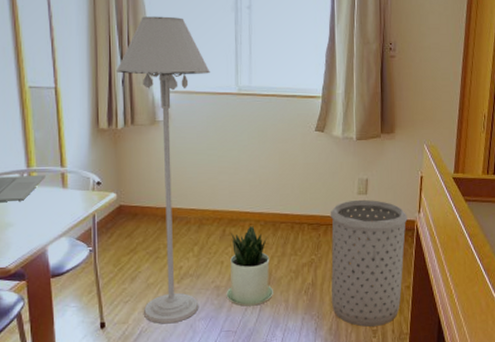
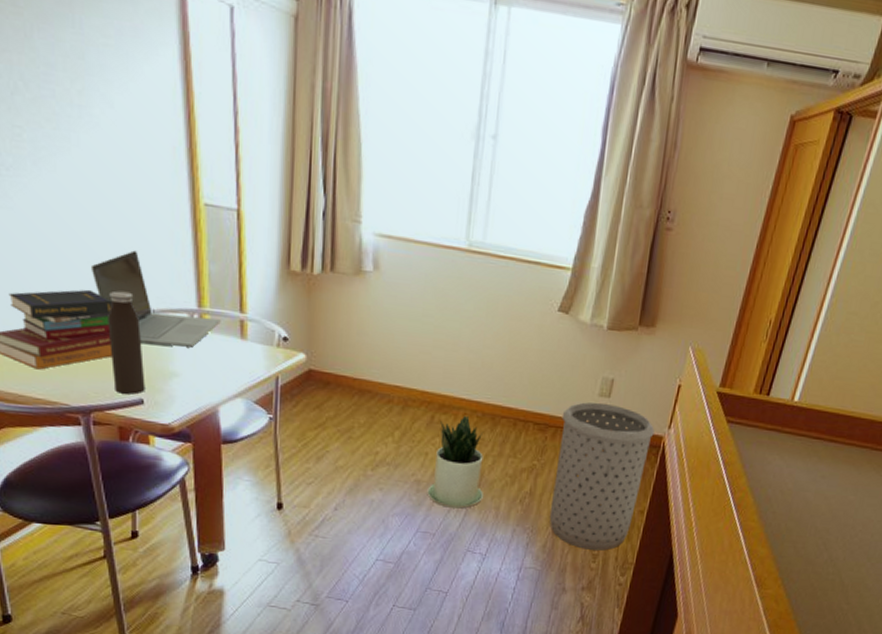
floor lamp: present [116,16,210,324] -> none [316,130,436,515]

